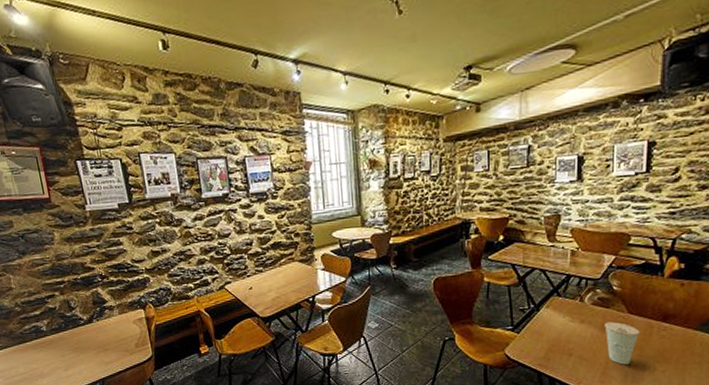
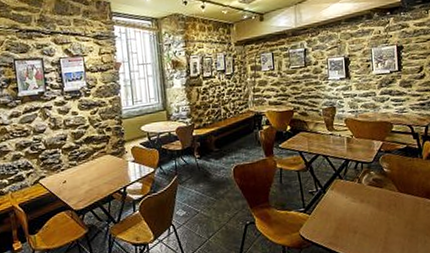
cup: present [604,321,640,365] -> none [380,200,410,239]

